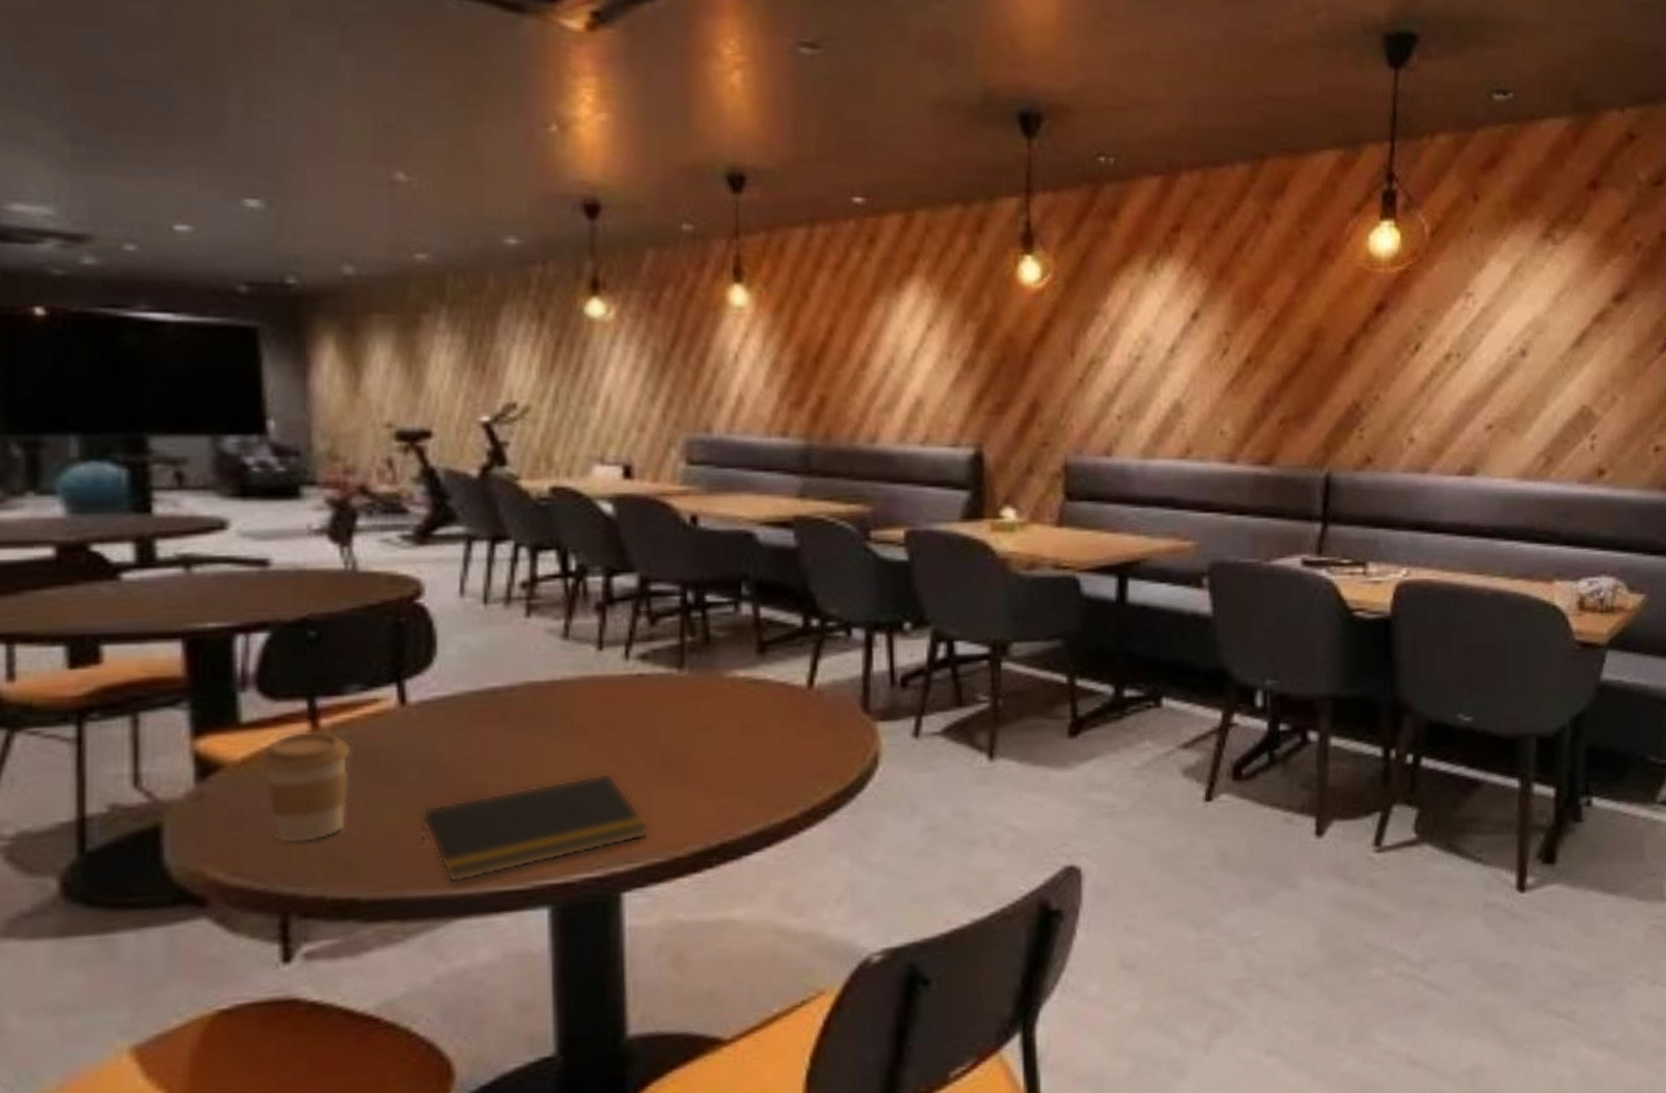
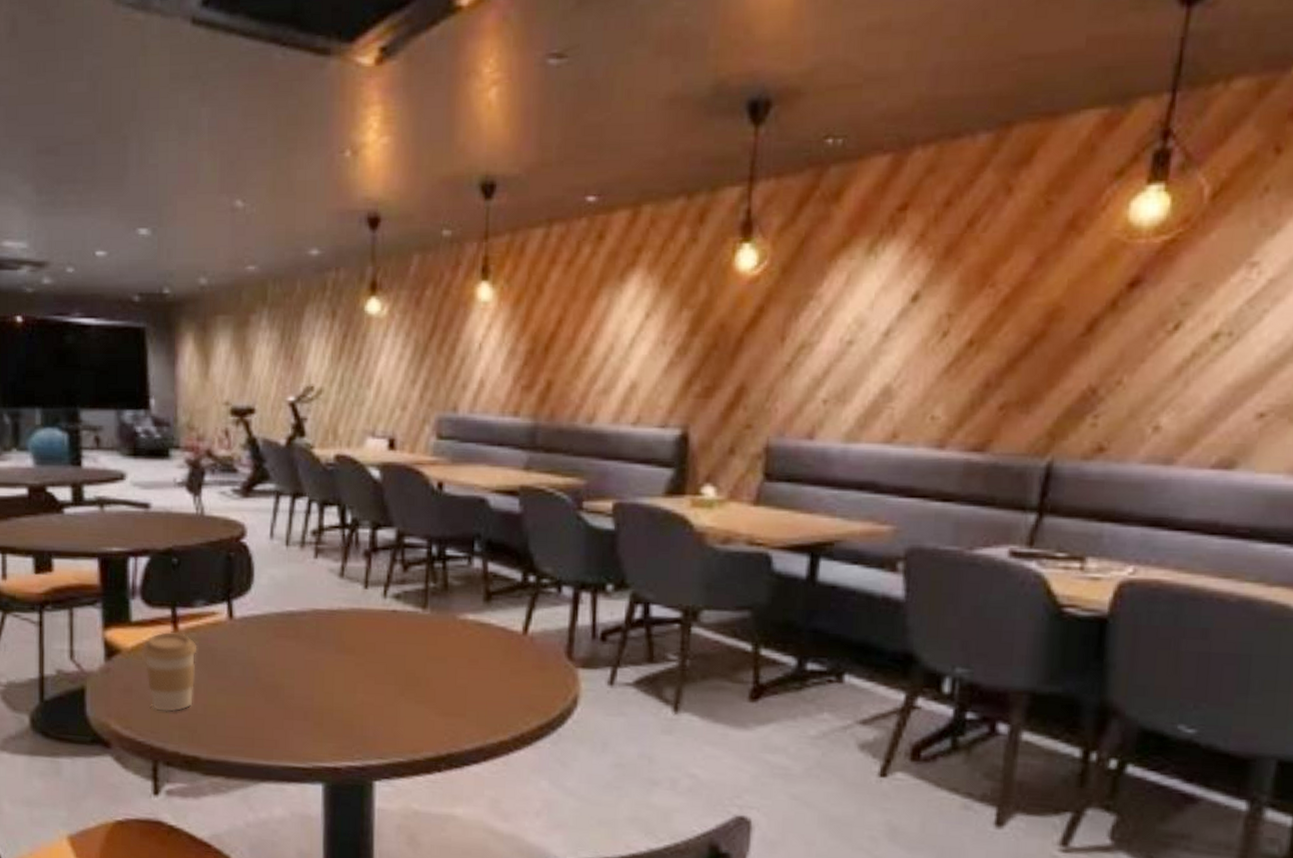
notepad: present [420,771,649,884] -> none [239,685,396,757]

